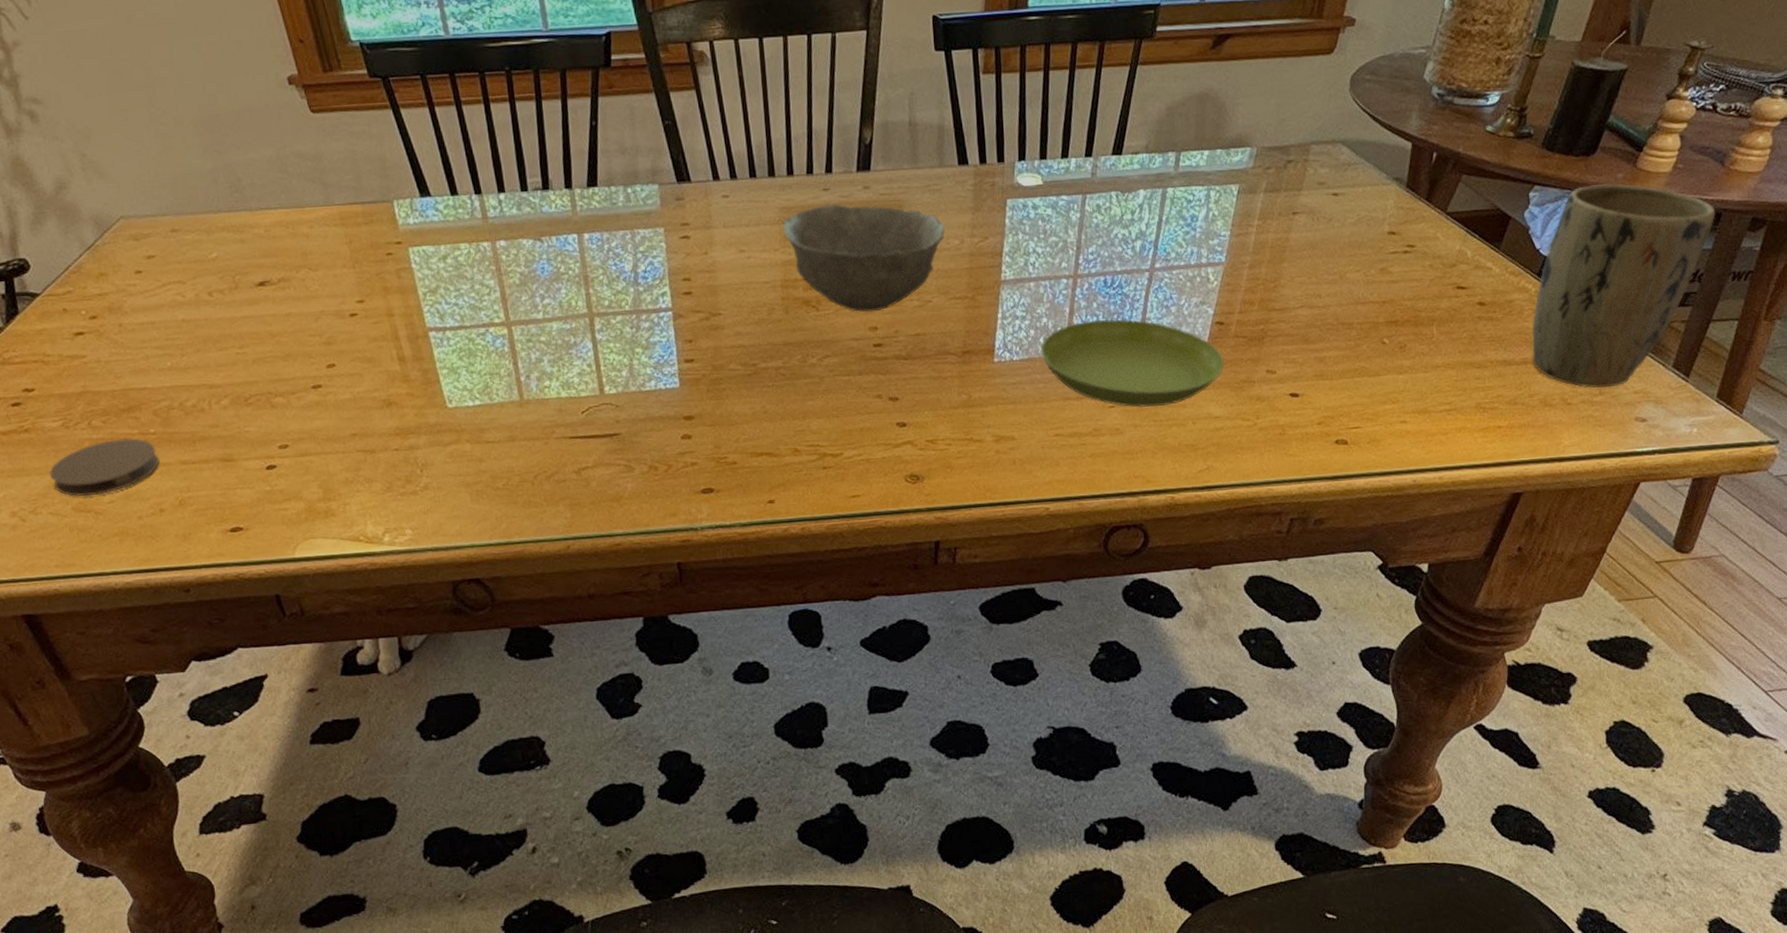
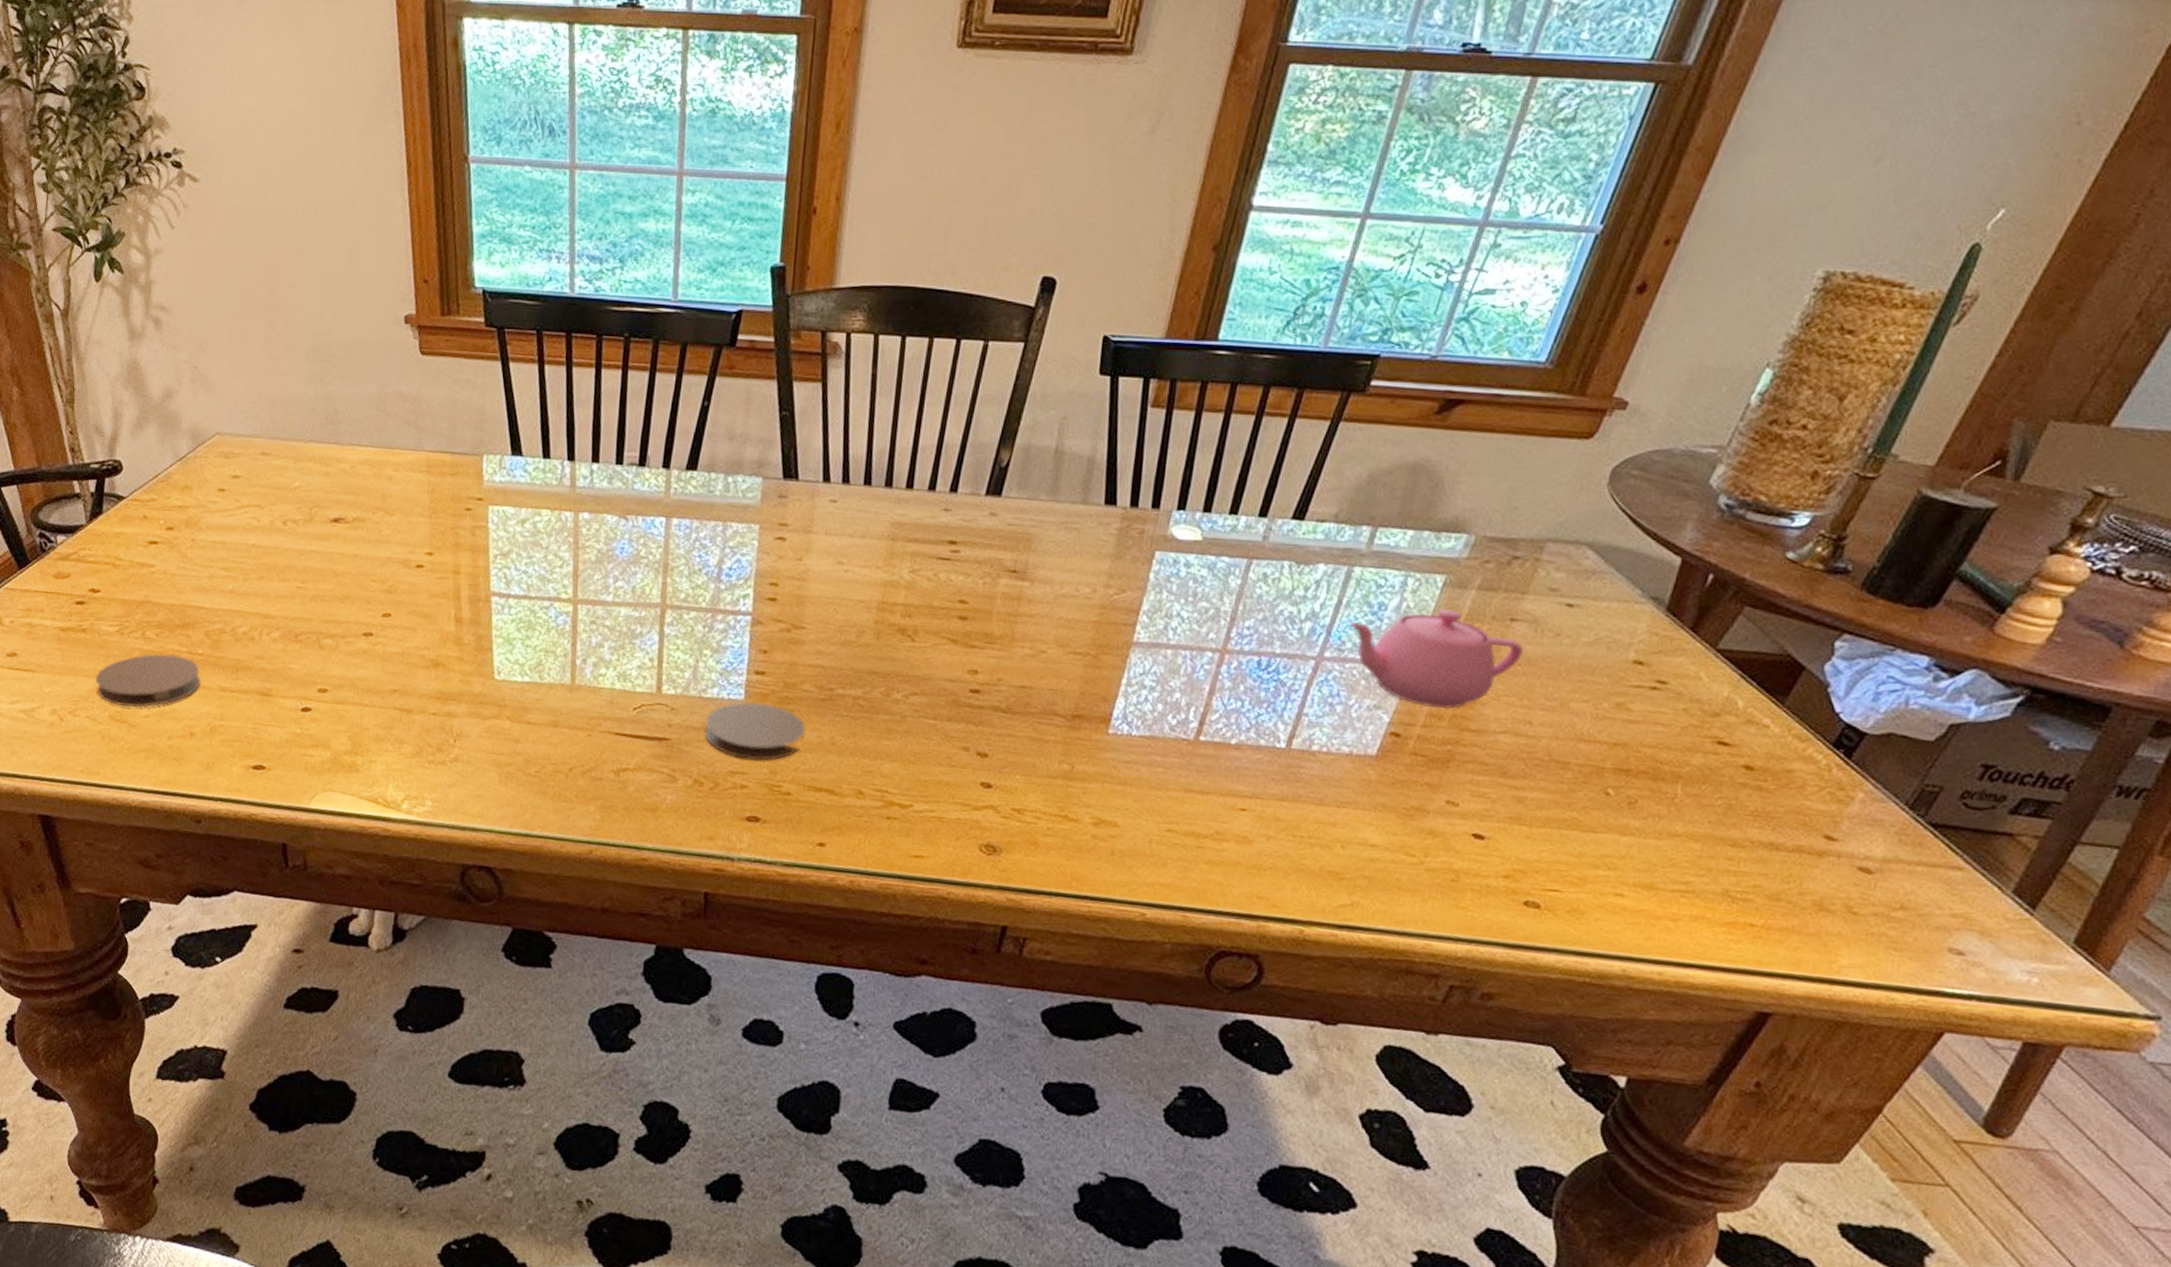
coaster: none [649,386,739,440] -> present [704,702,806,761]
bowl: present [783,204,945,312] -> none [891,526,1077,653]
saucer: present [1040,318,1225,408] -> none [1166,704,1395,821]
teapot: none [1170,212,1306,296] -> present [1348,609,1523,710]
plant pot: present [1532,183,1716,388] -> none [1810,645,2103,904]

